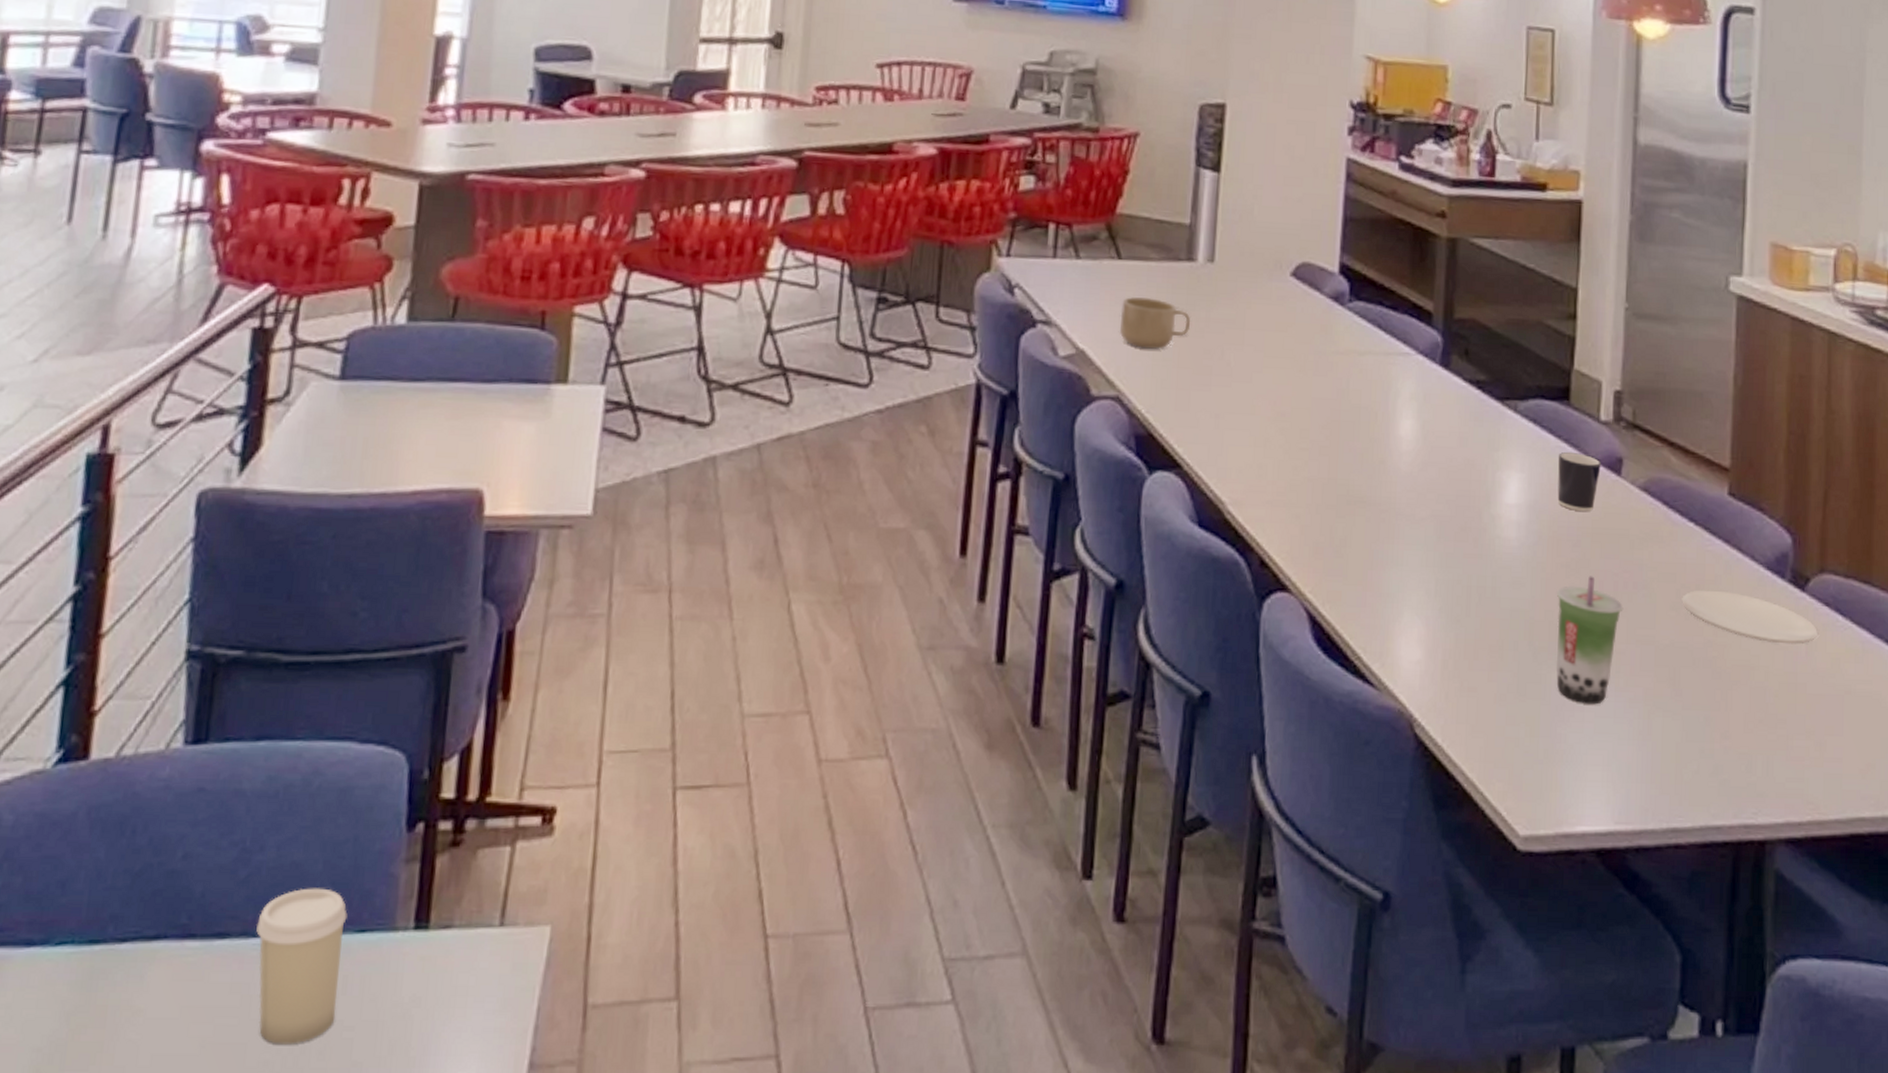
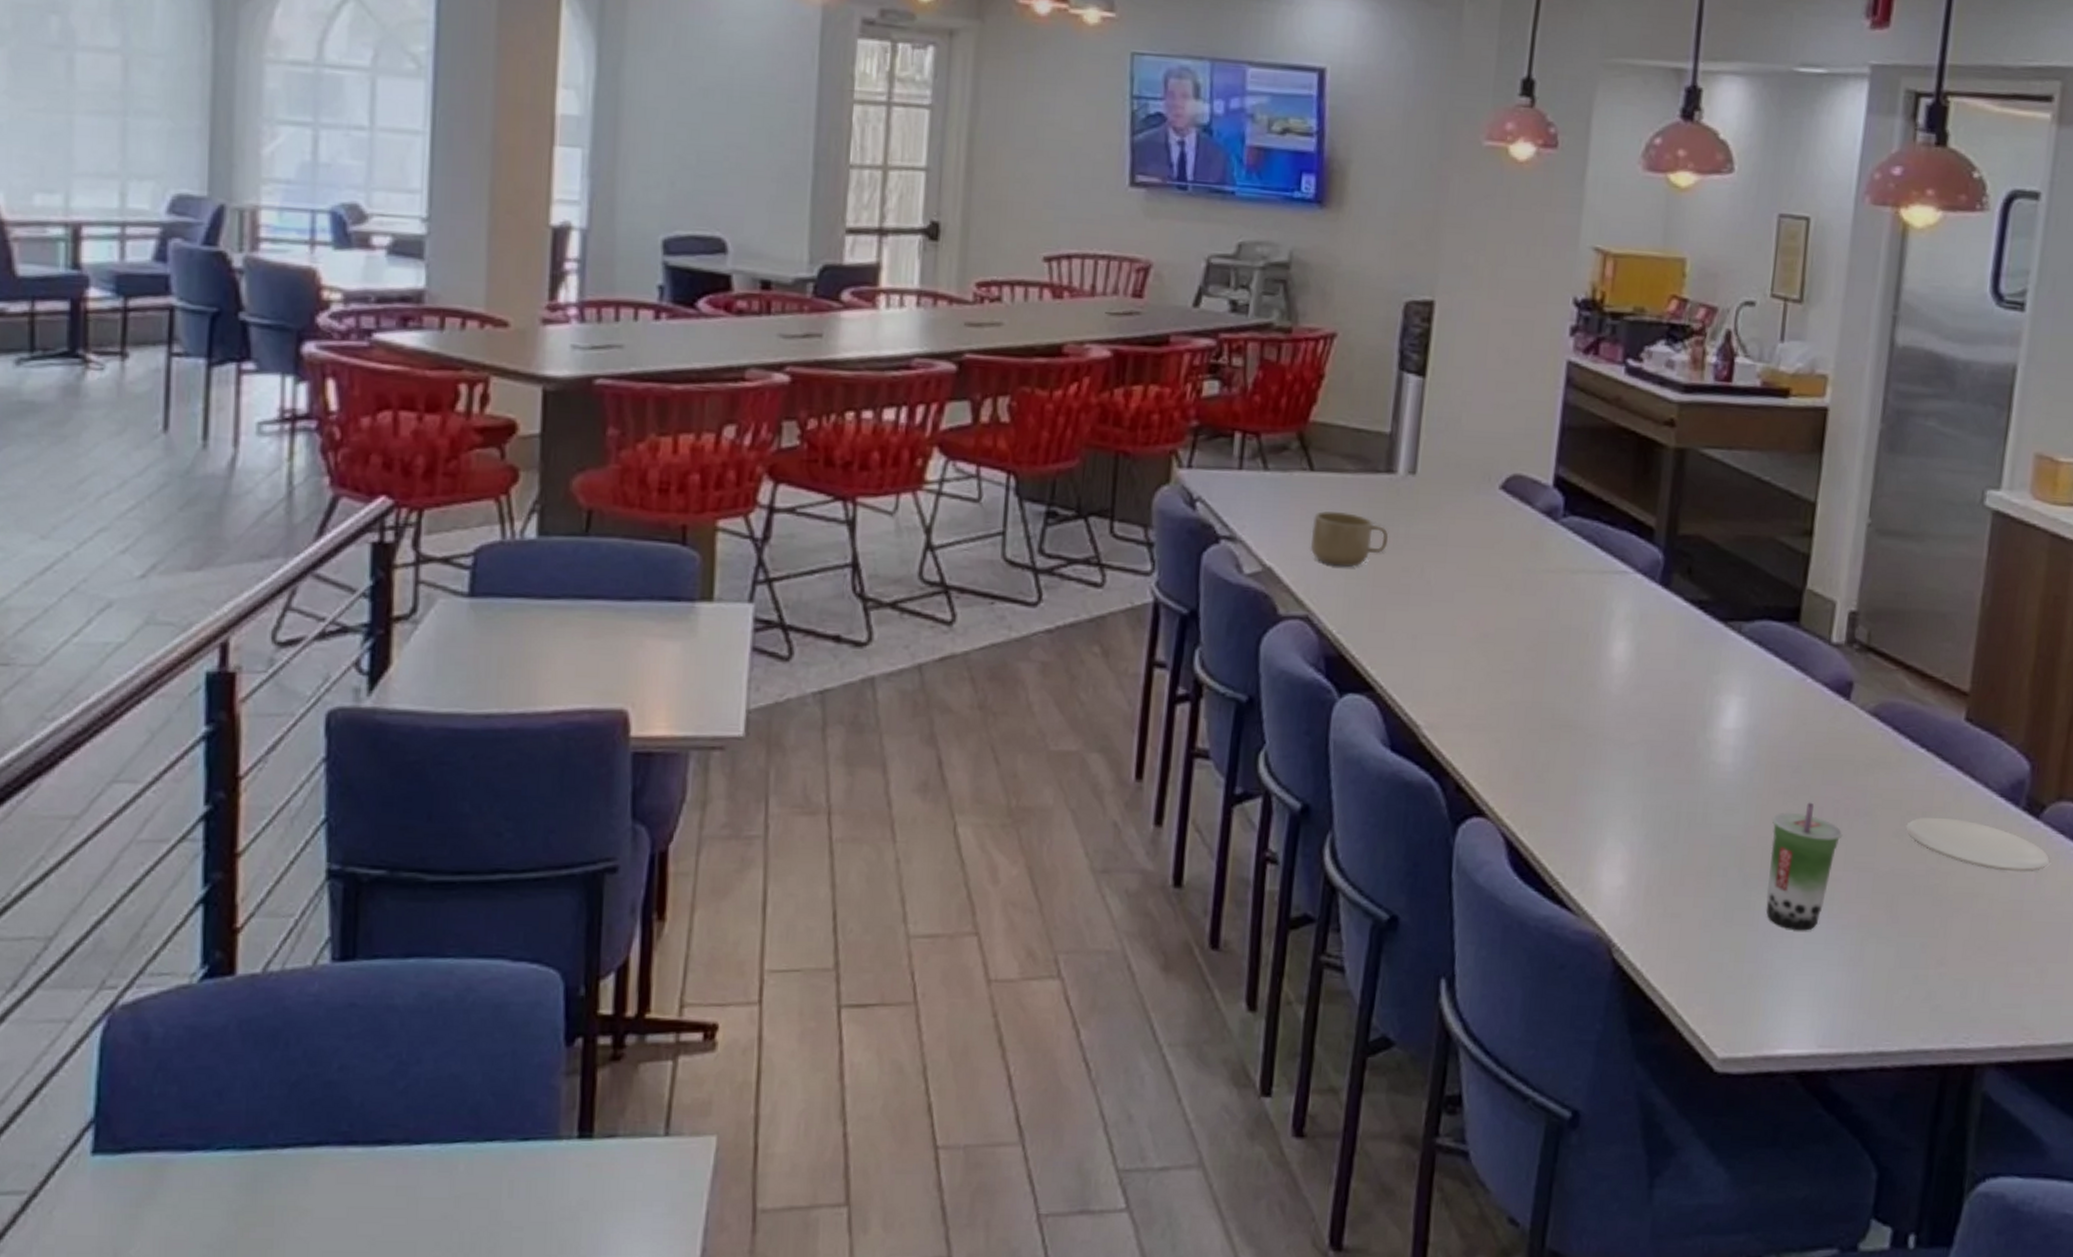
cup: present [256,888,348,1045] -> none [418,1098,510,1243]
mug: present [1557,451,1601,512] -> none [1779,675,1829,738]

